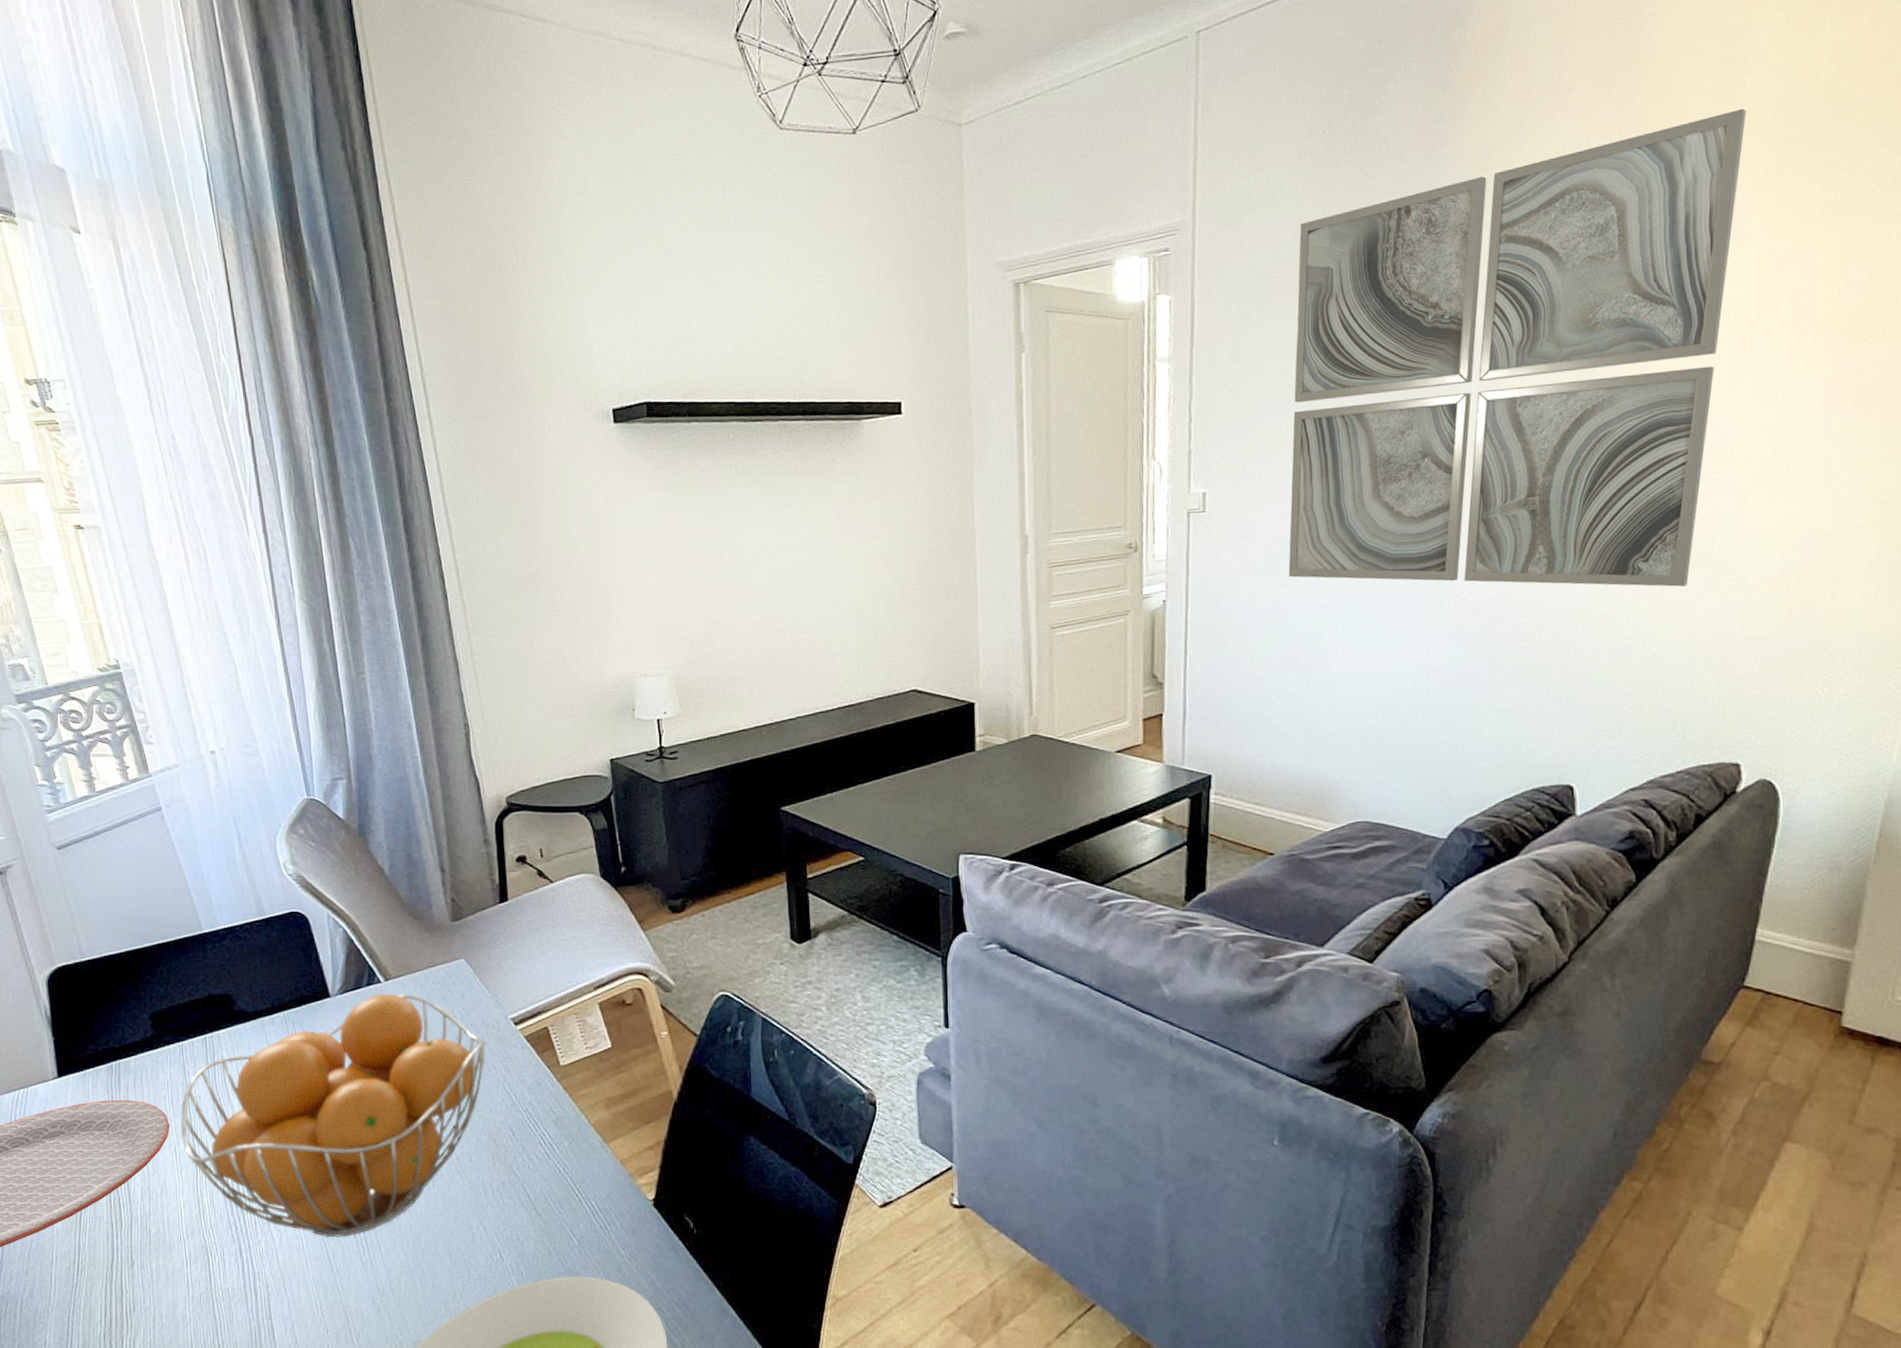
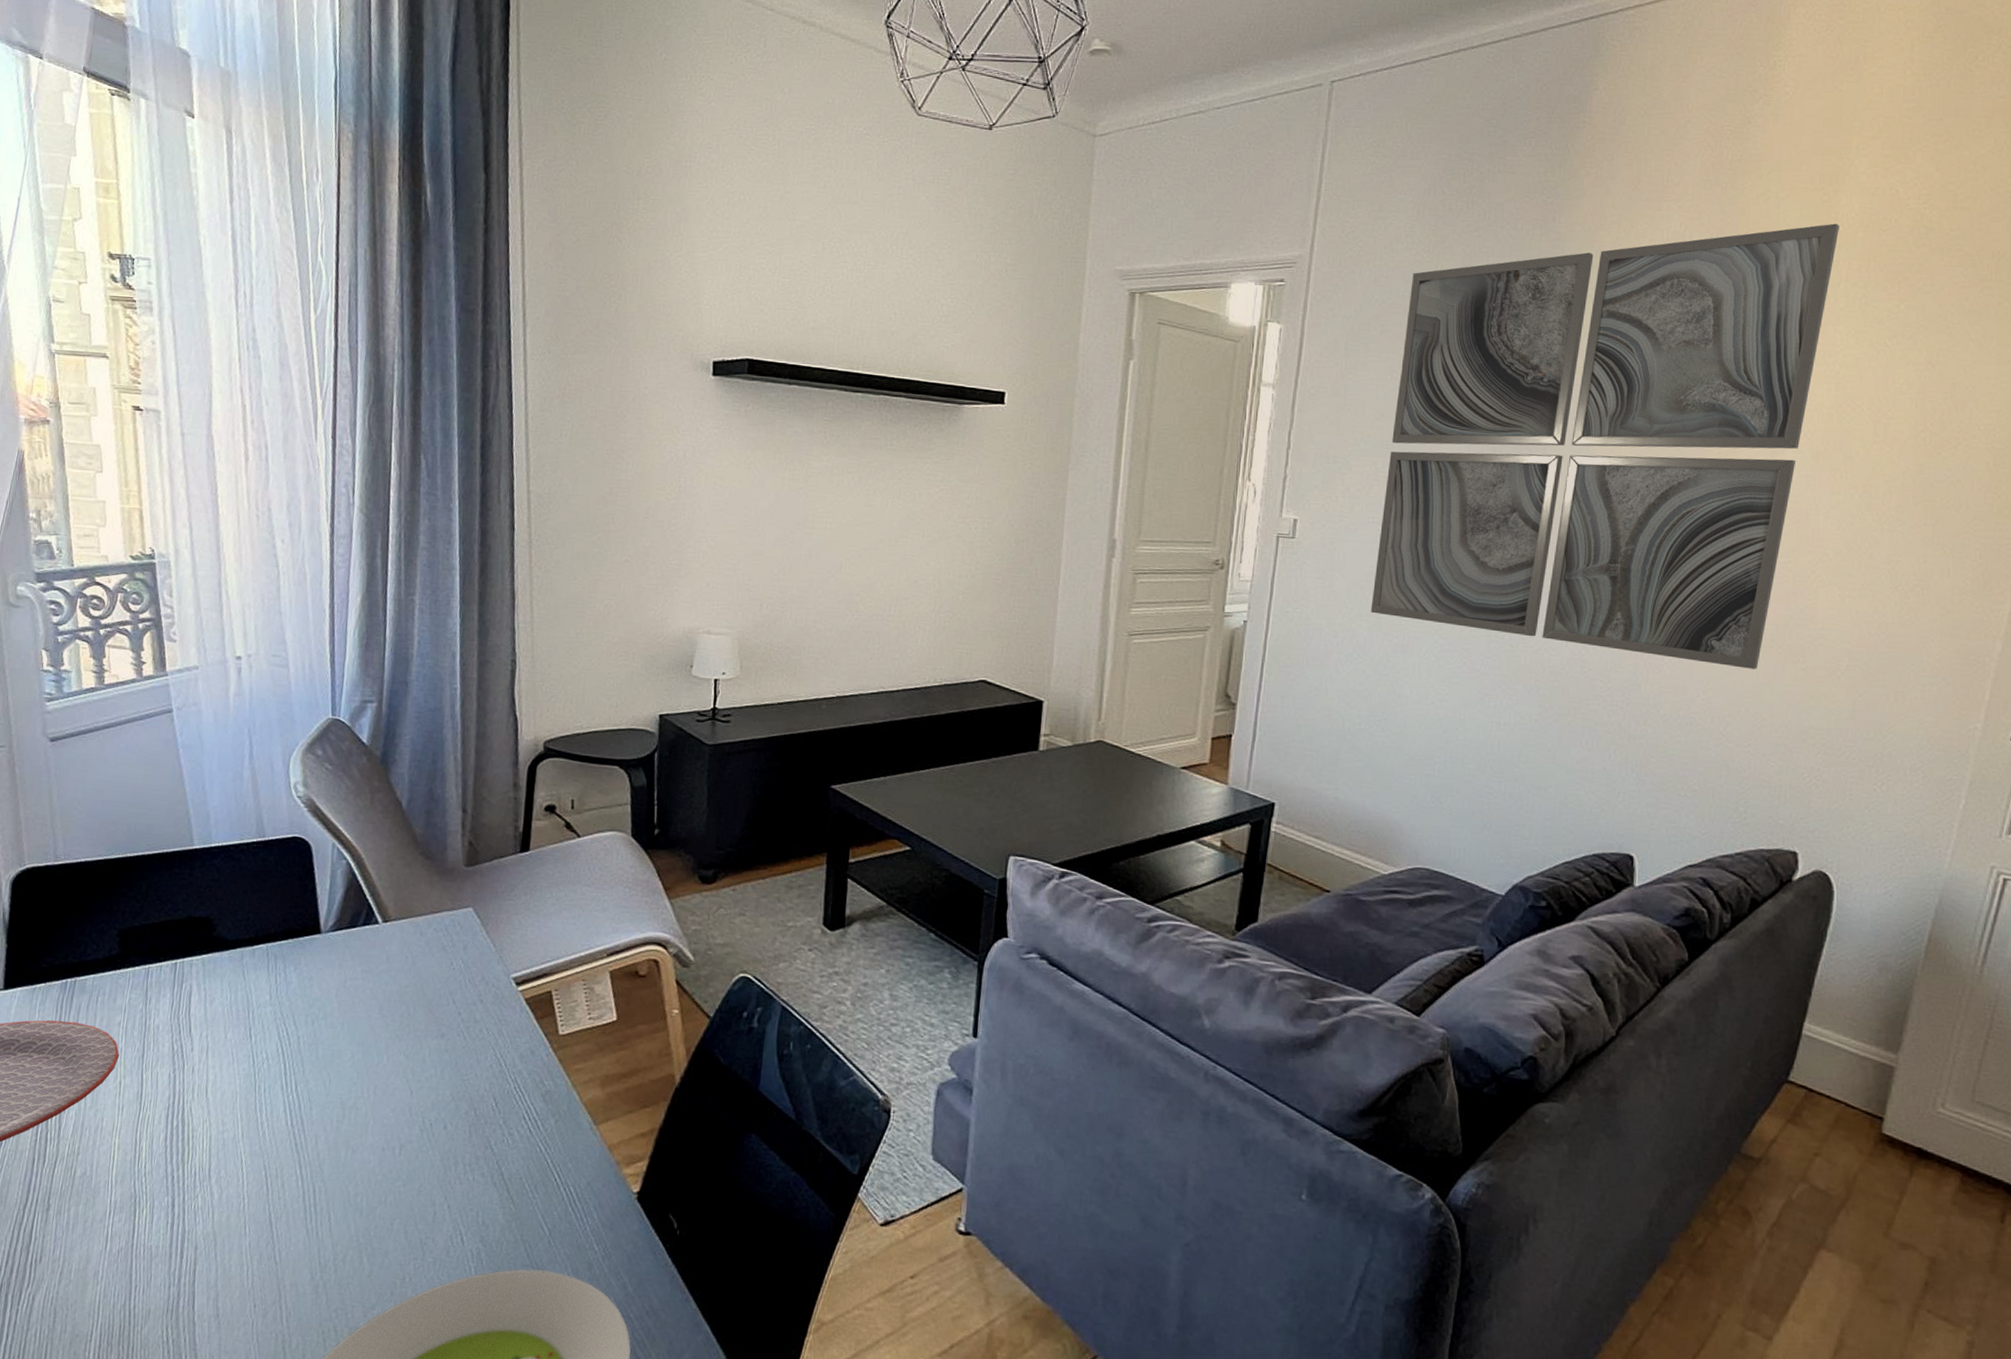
fruit basket: present [181,993,486,1238] -> none [130,935,482,1201]

